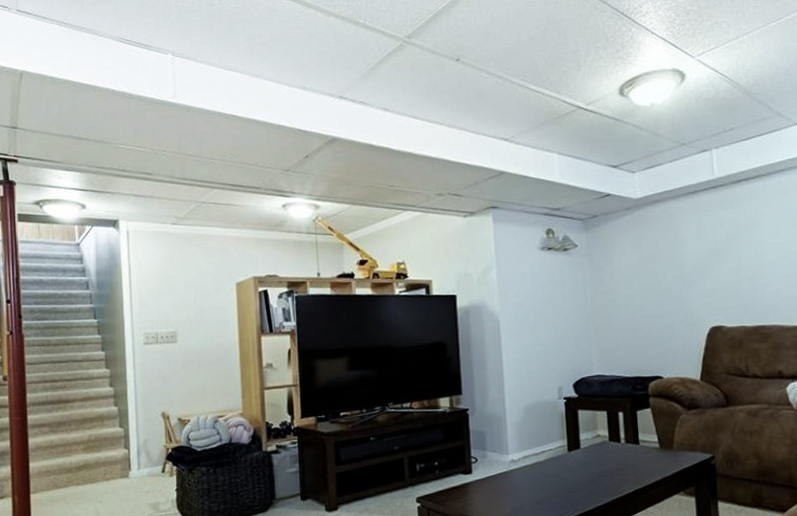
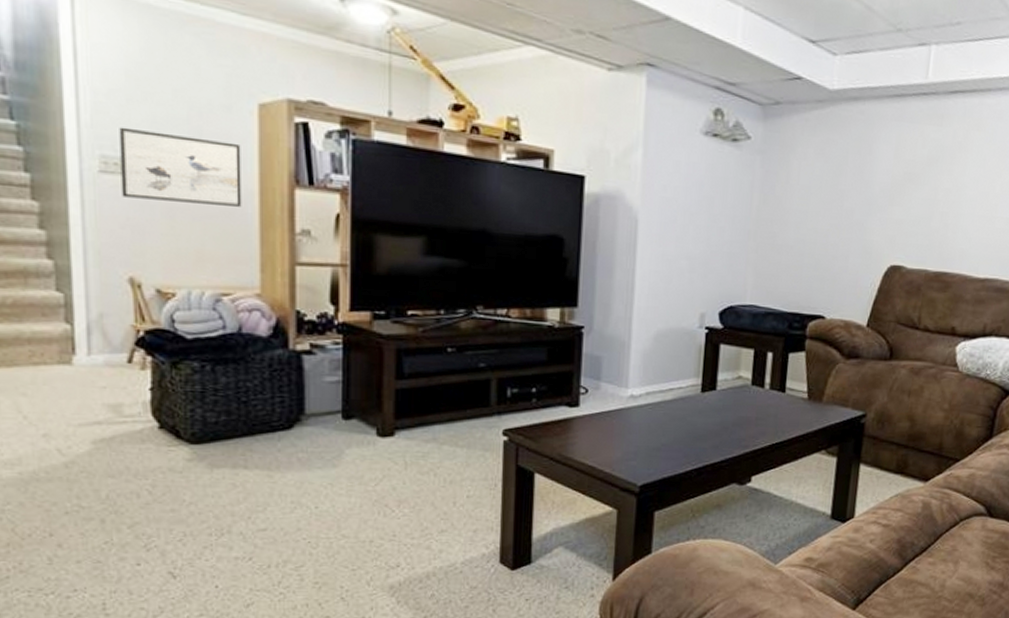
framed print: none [155,311,229,359] -> present [119,127,242,207]

